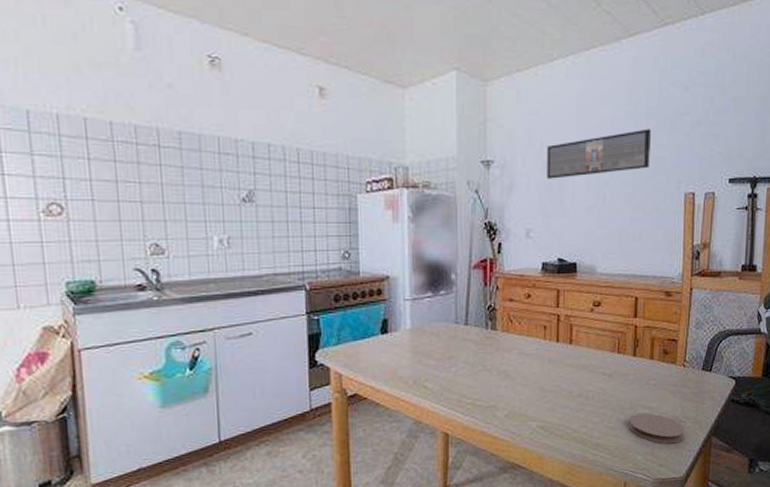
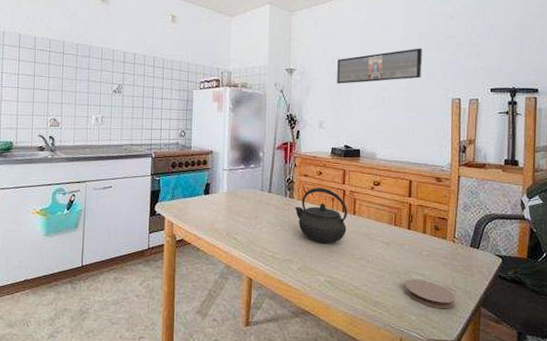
kettle: none [498,313,563,383] -> present [294,187,347,244]

